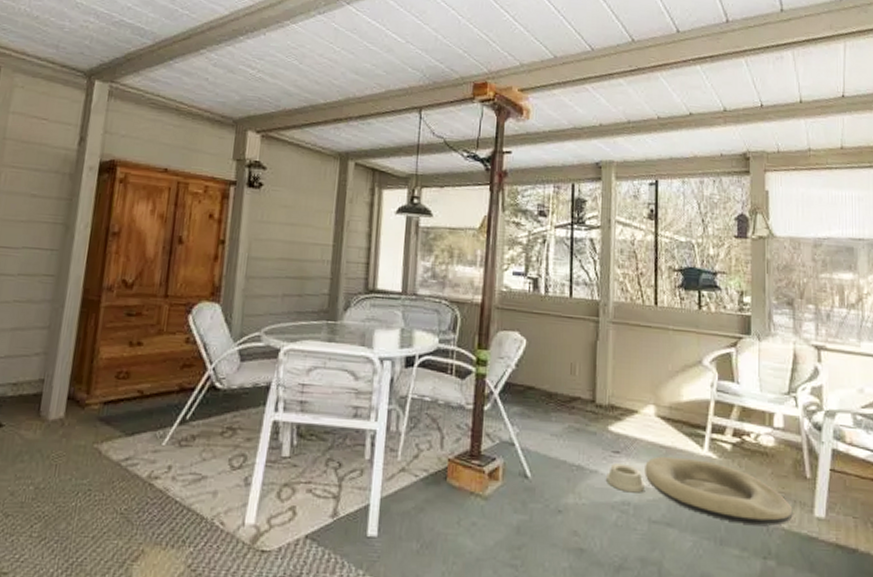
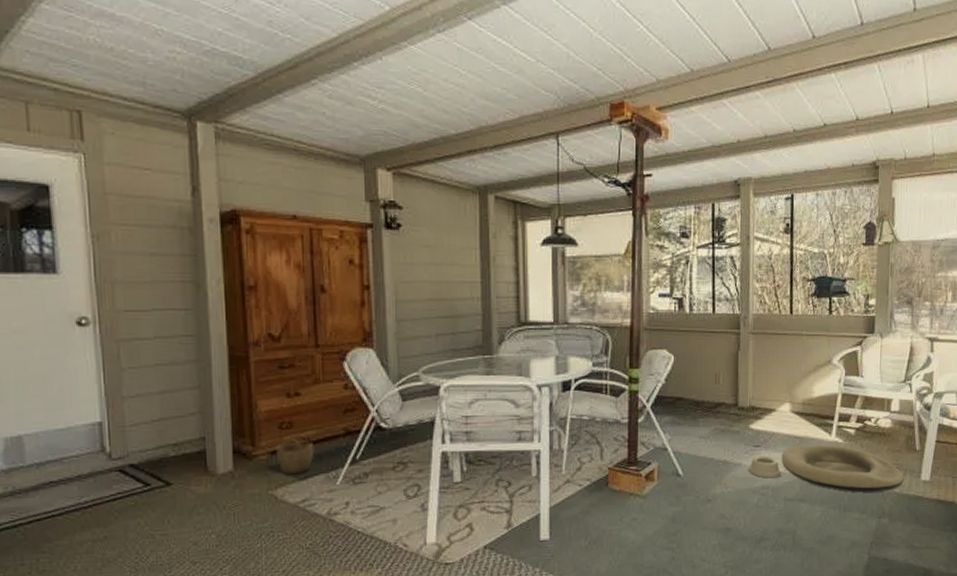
woven basket: none [108,385,147,429] -> present [276,434,315,474]

